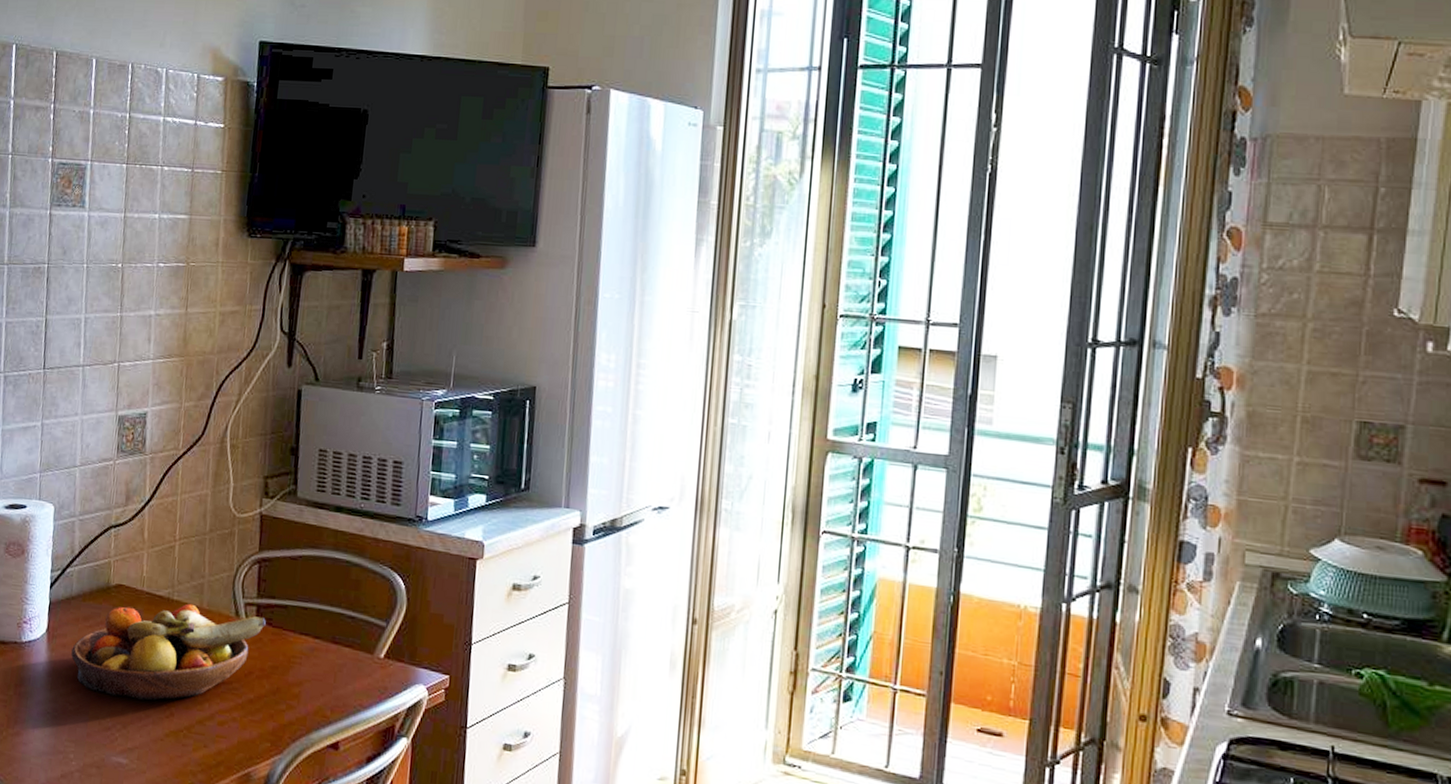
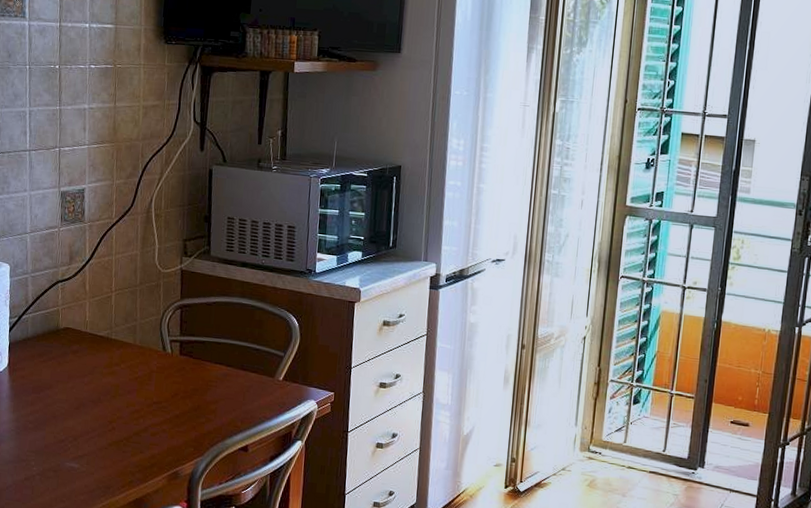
fruit bowl: present [71,603,266,701] -> none [29,341,188,418]

